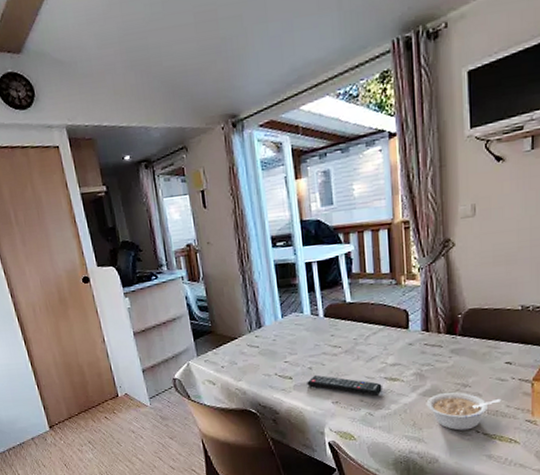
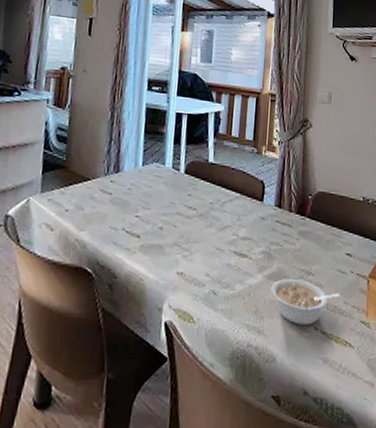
remote control: present [307,374,382,396] -> none [154,236,230,271]

